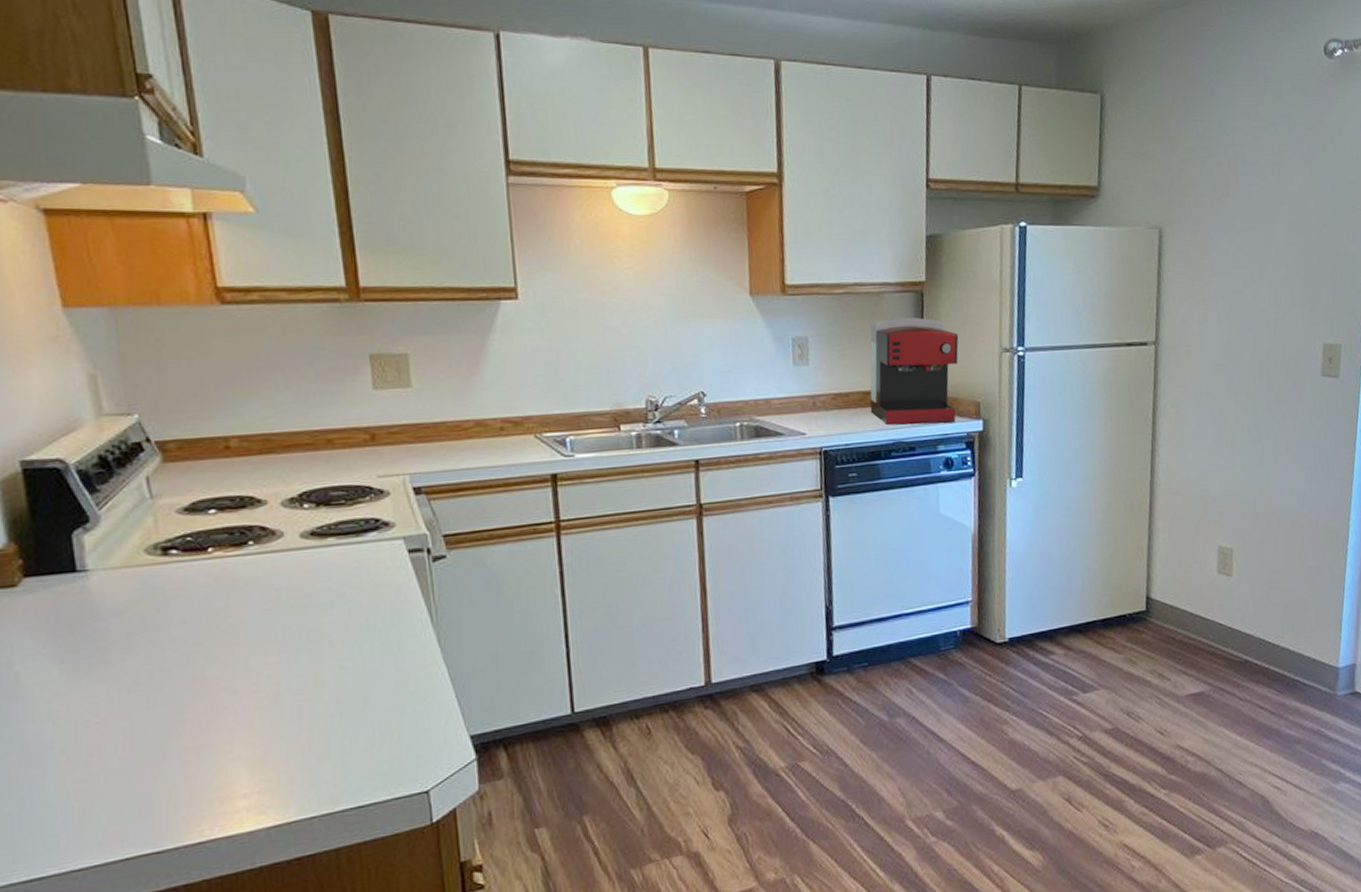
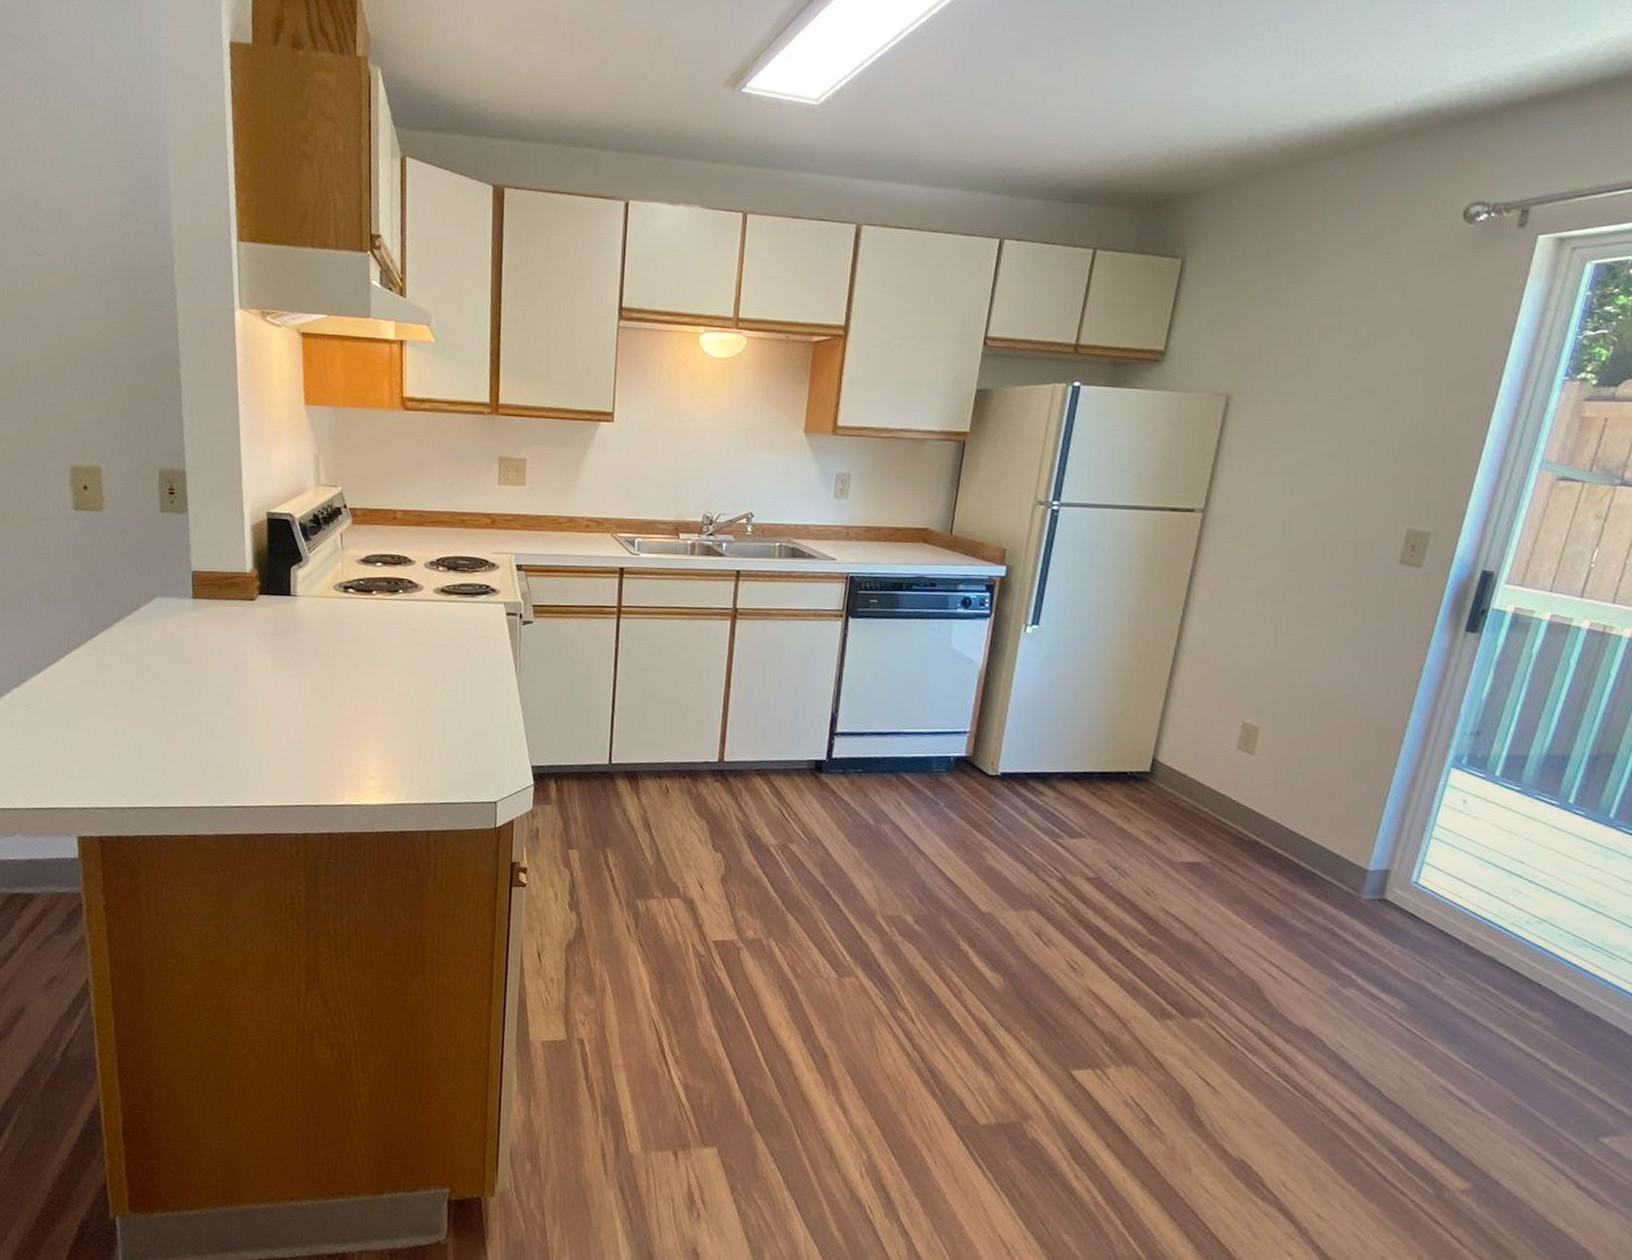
coffee maker: present [870,316,959,425] -> none [898,463,994,565]

